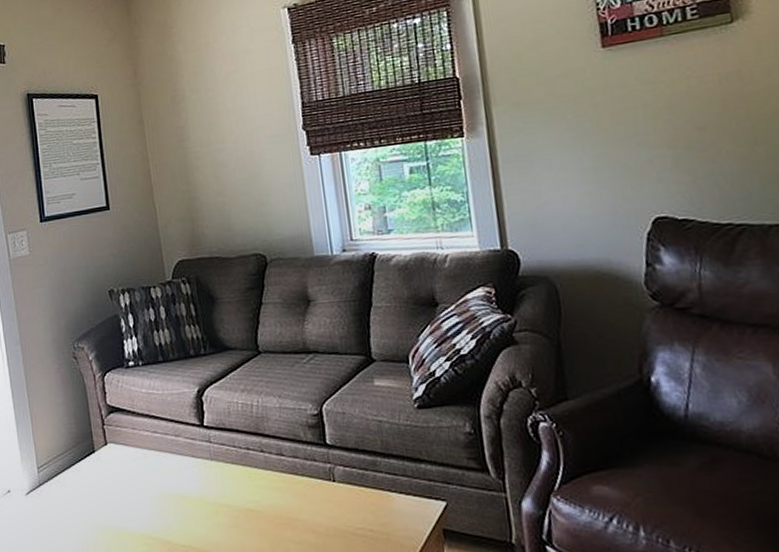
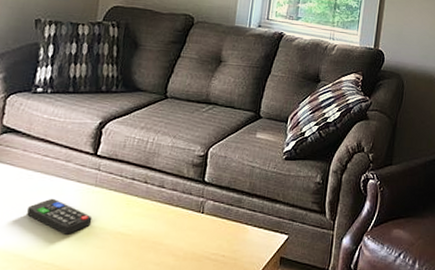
remote control: none [152,476,218,514] -> present [27,198,93,235]

